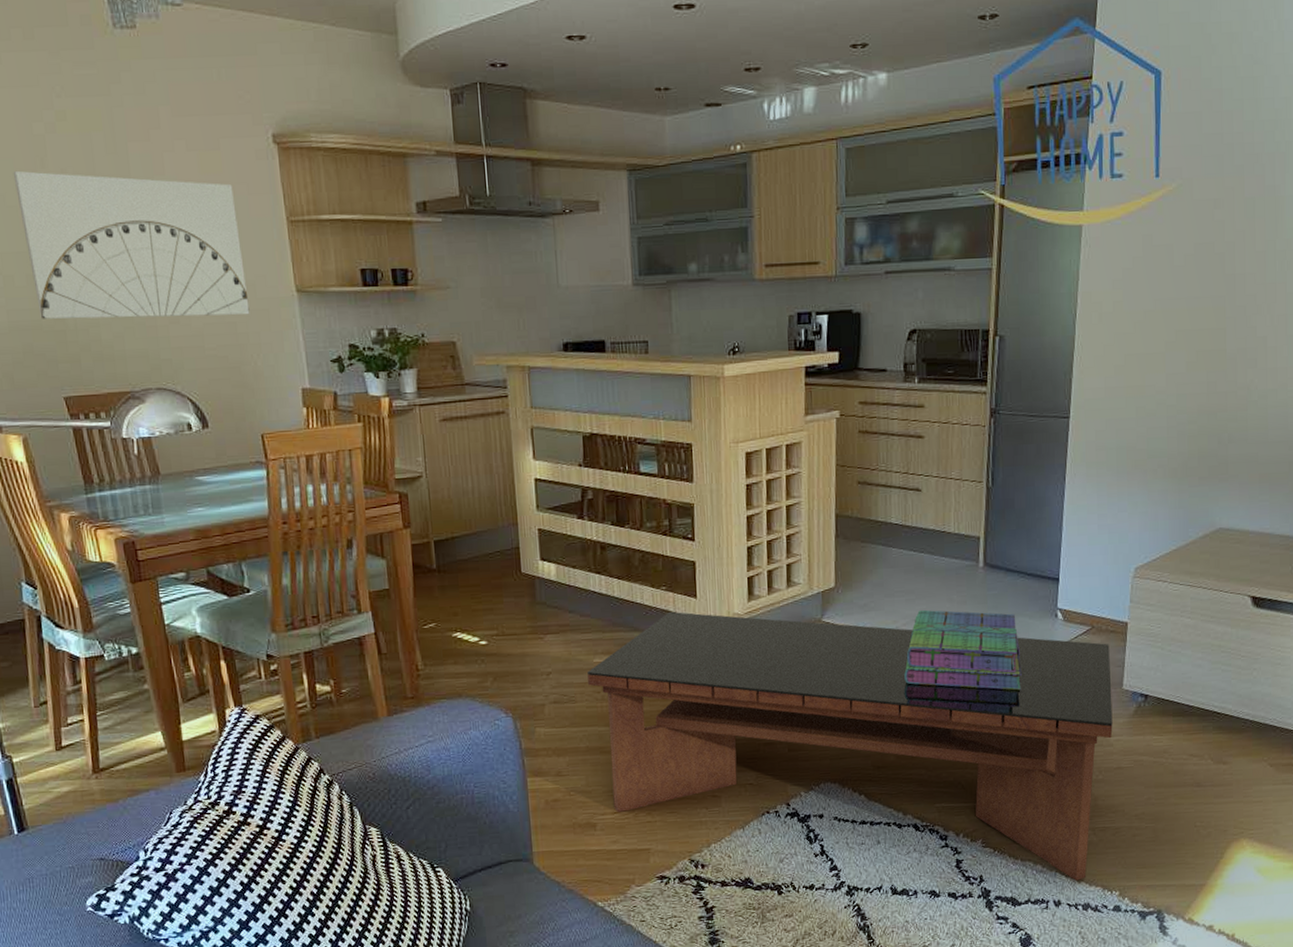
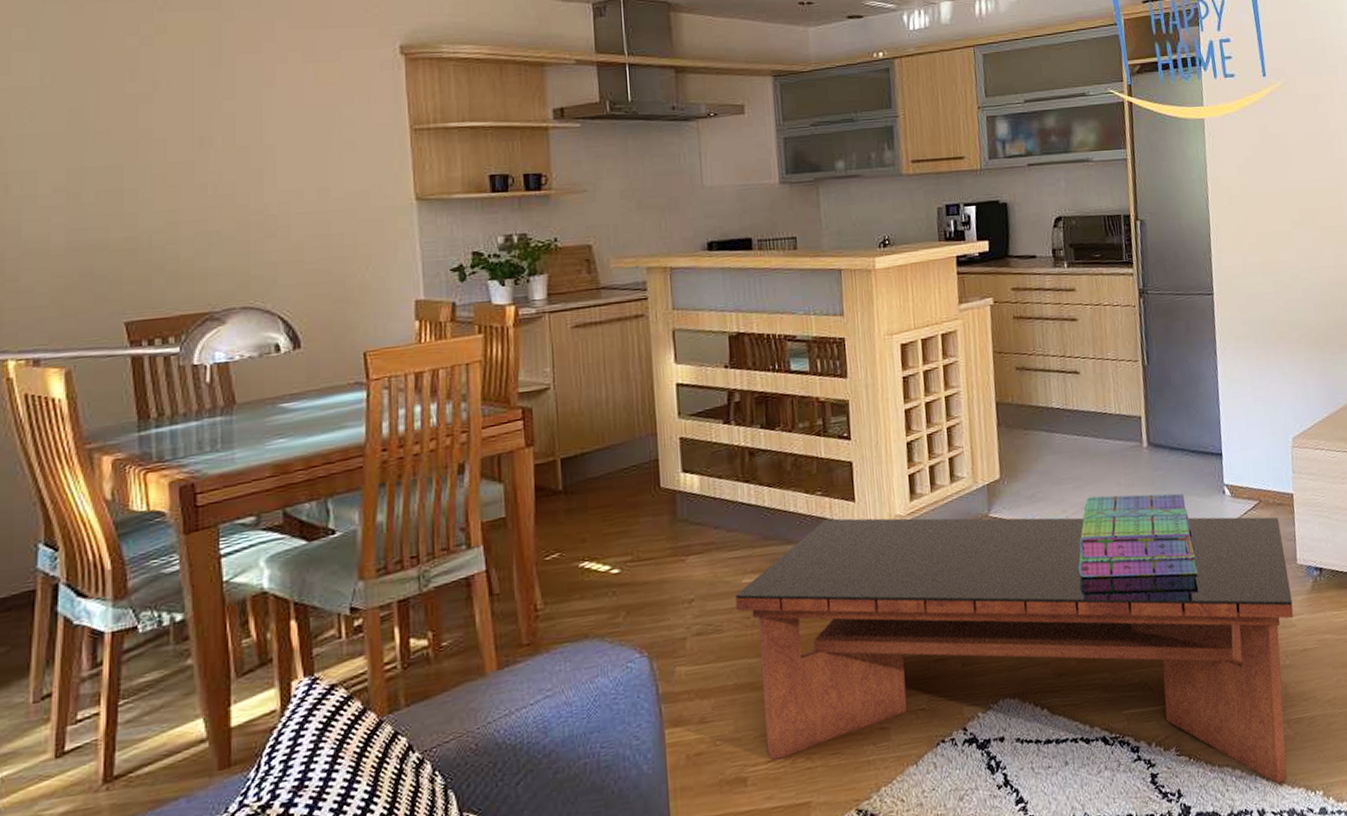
wall art: present [13,171,250,319] -> none [95,84,361,238]

